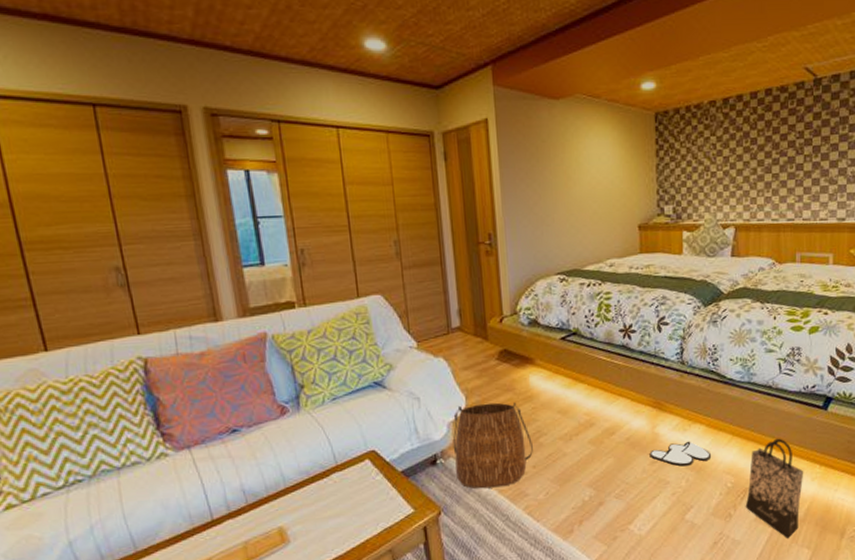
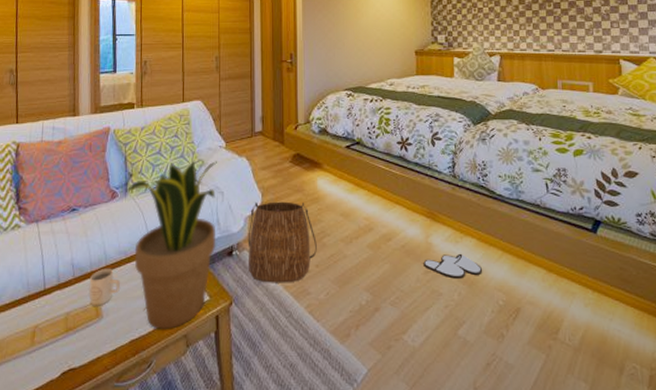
mug: none [267,490,307,532] -> present [88,268,121,306]
potted plant: none [297,364,417,547] -> present [125,160,217,329]
shopping bag: present [745,438,804,538] -> none [517,258,577,368]

